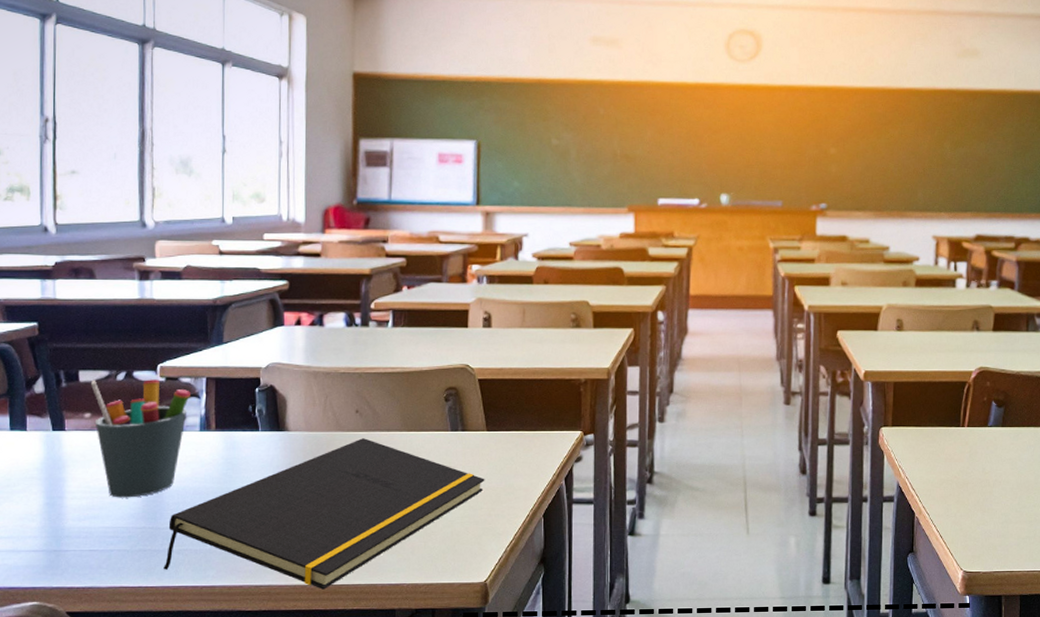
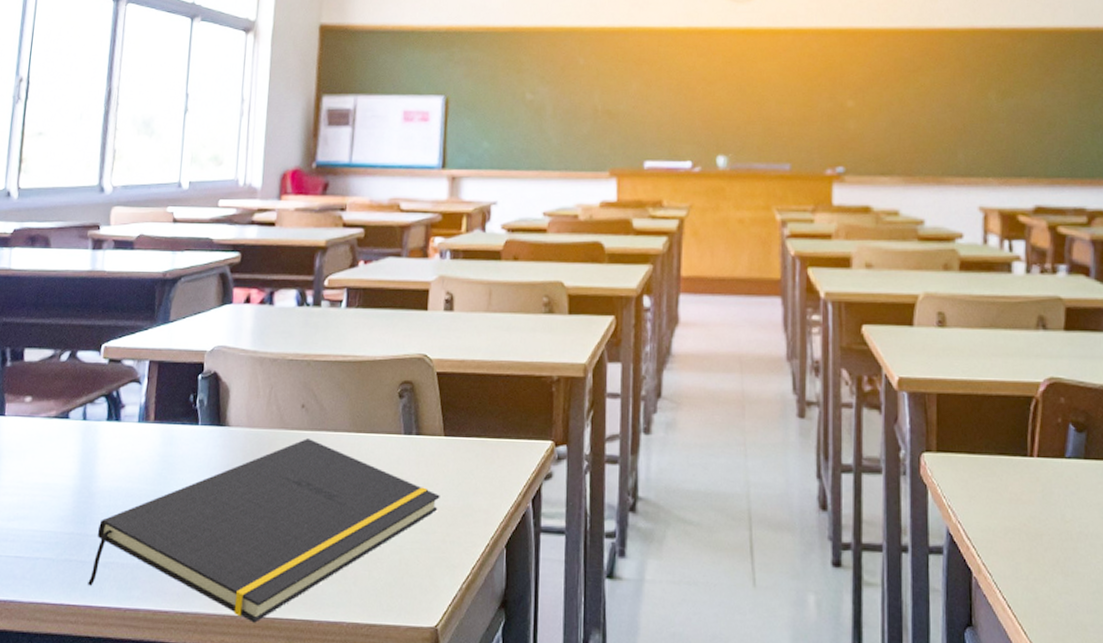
pen holder: present [90,380,190,498] -> none [34,359,132,497]

